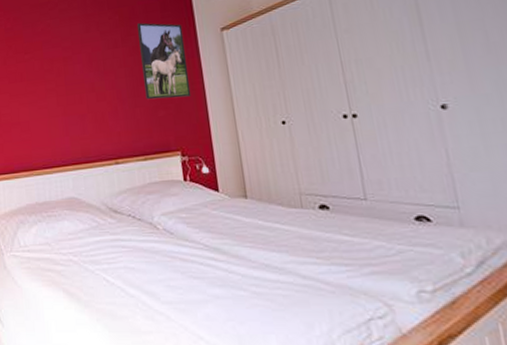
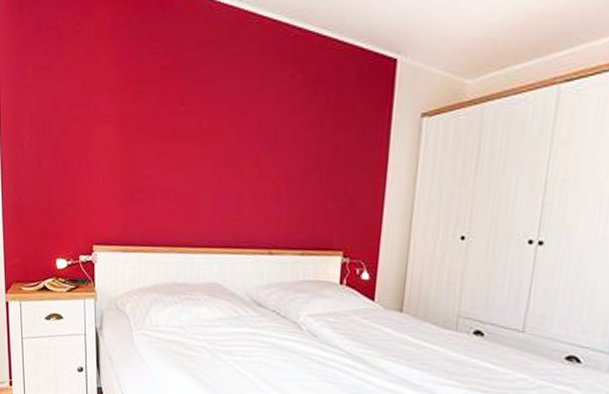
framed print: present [137,23,192,100] -> none [316,90,377,191]

